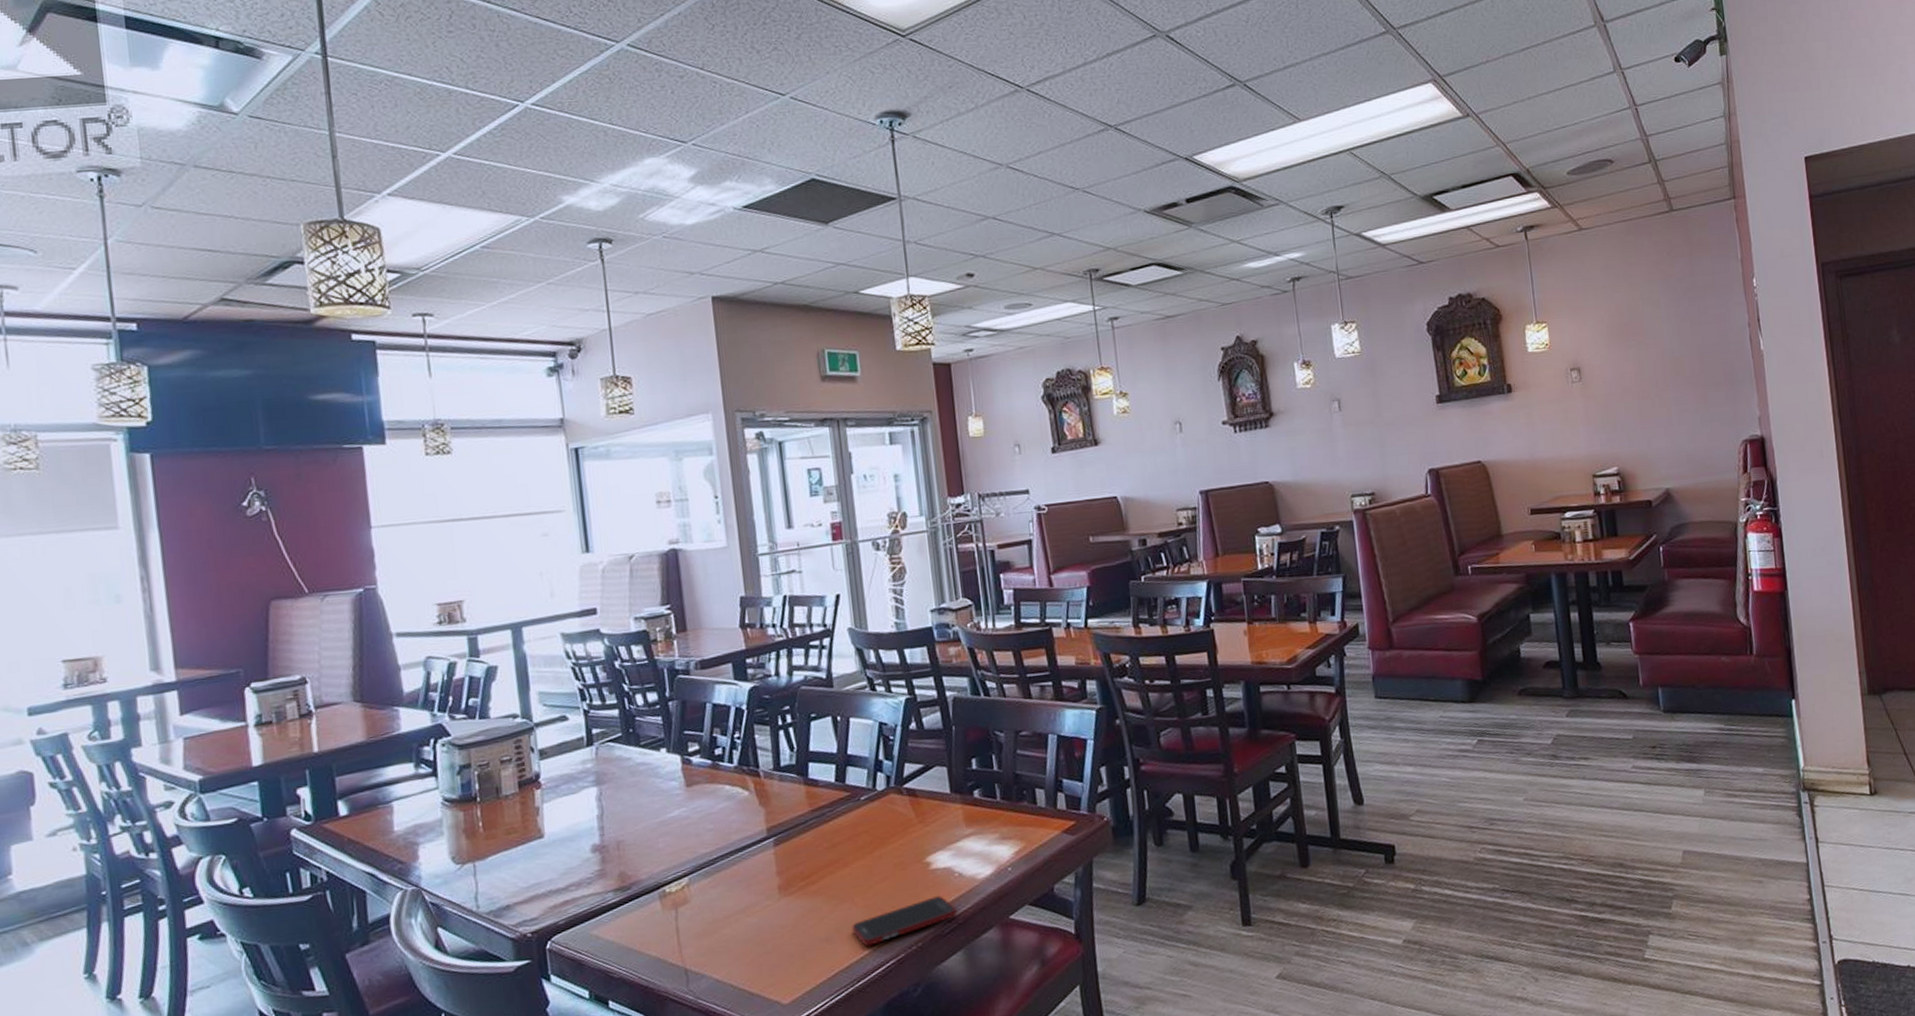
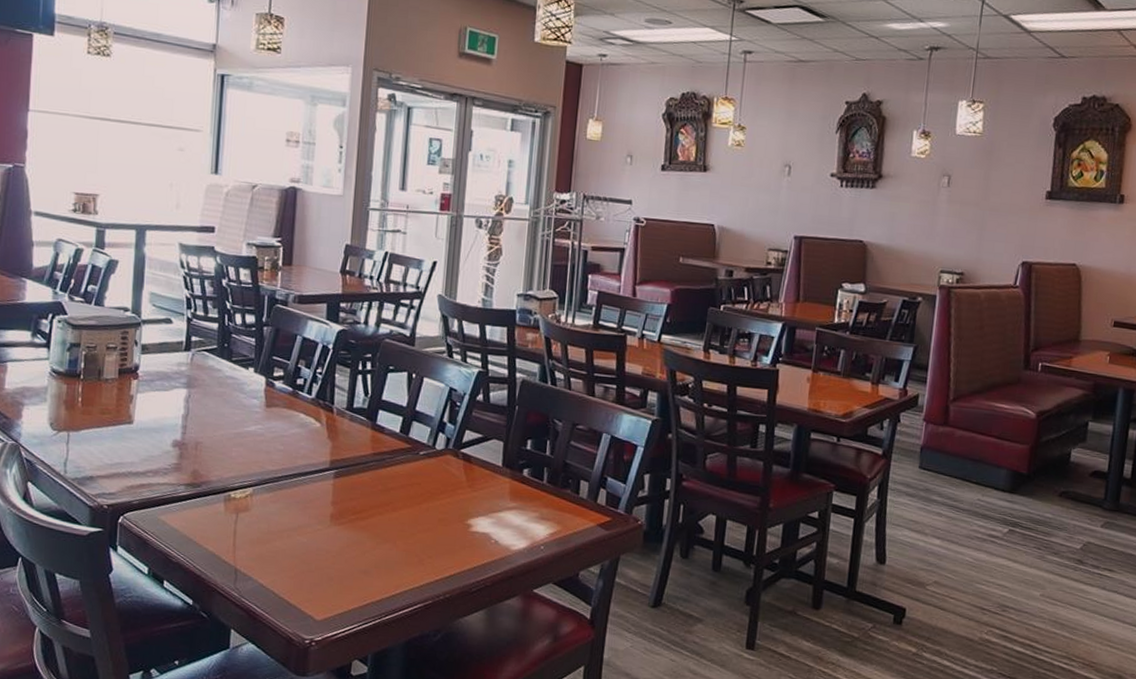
cell phone: present [852,895,958,947] -> none [389,555,487,587]

